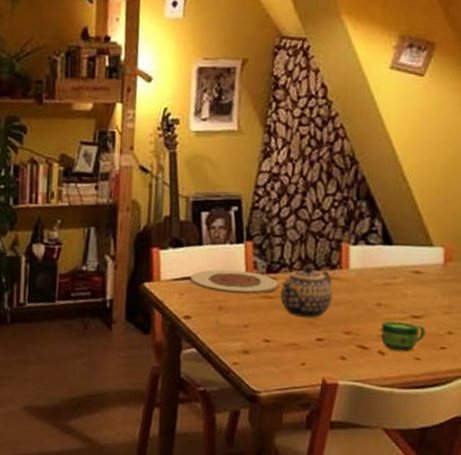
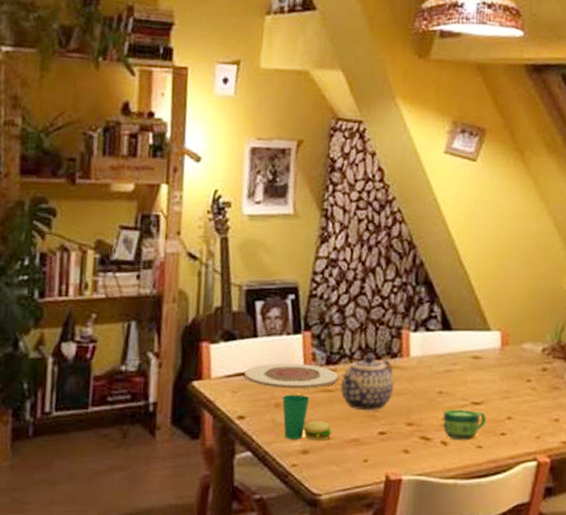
cup: none [225,298,272,344] -> present [282,394,332,442]

